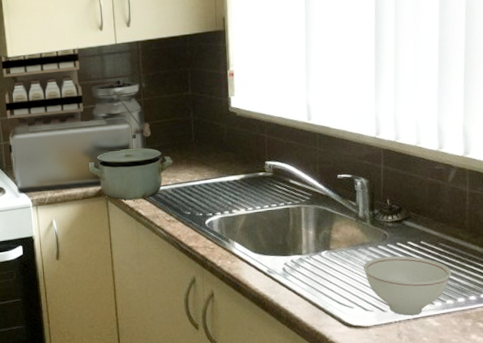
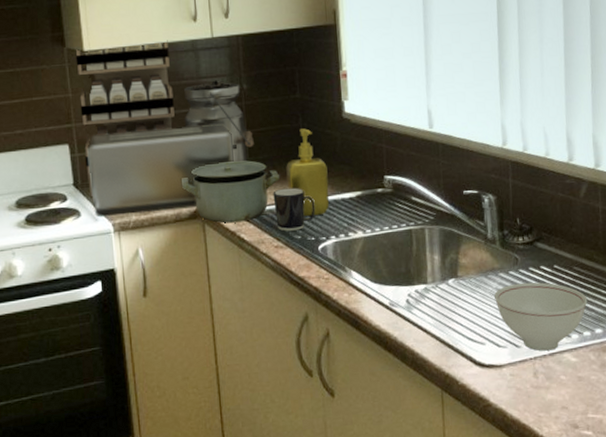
mug: none [166,171,204,208] -> present [273,187,316,232]
soap dispenser: none [178,121,216,195] -> present [286,128,330,216]

